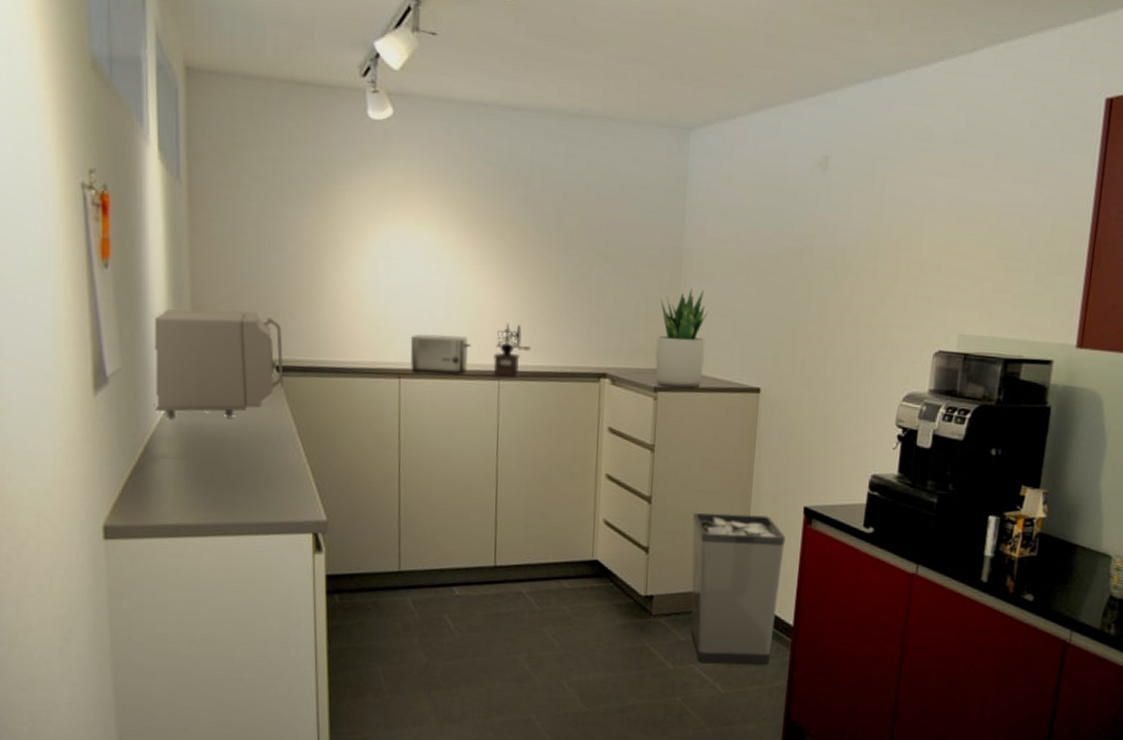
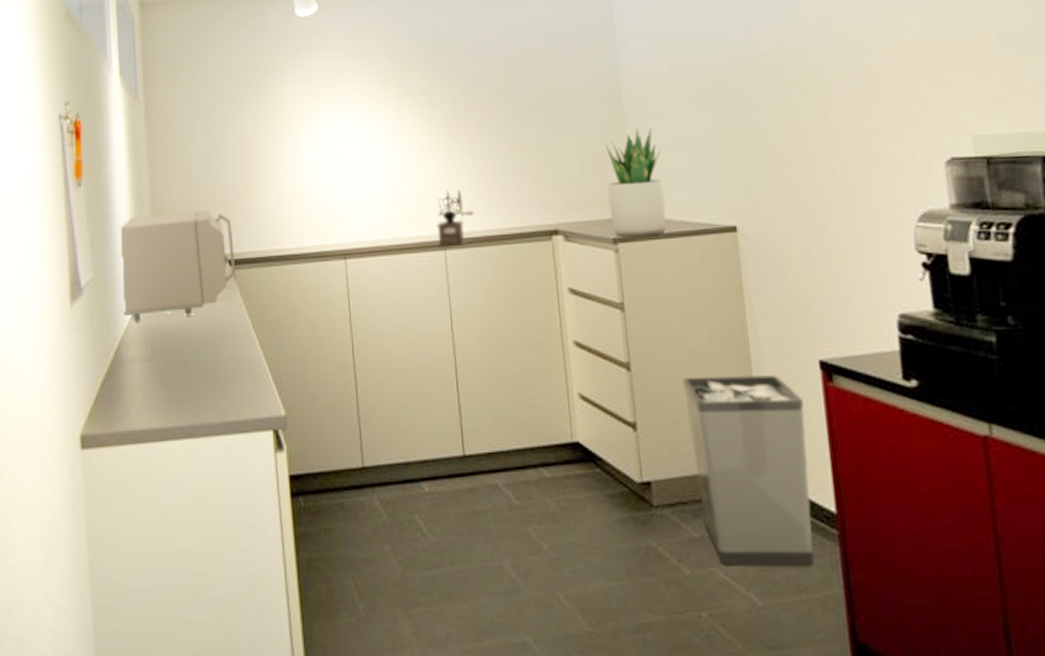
toaster: present [410,334,472,377] -> none [352,209,414,253]

